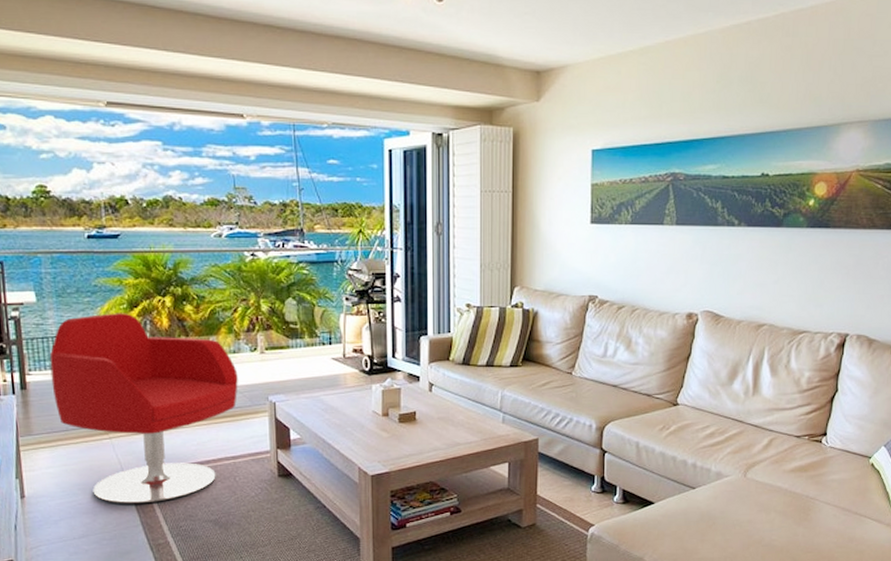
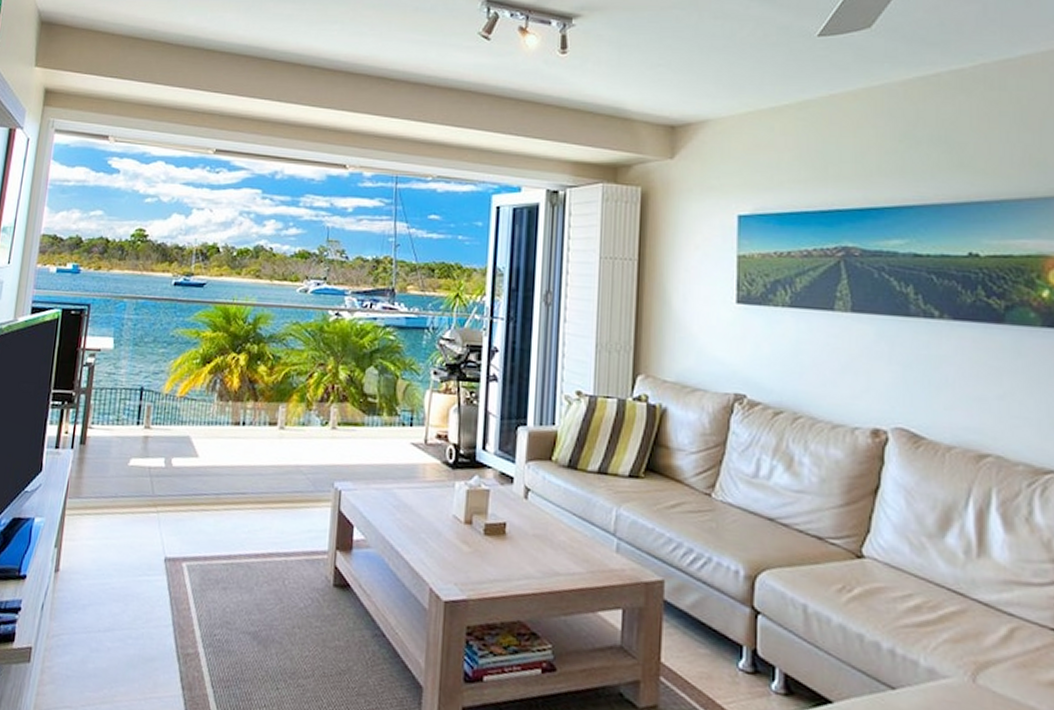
armchair: present [49,313,238,504] -> none [110,367,304,599]

